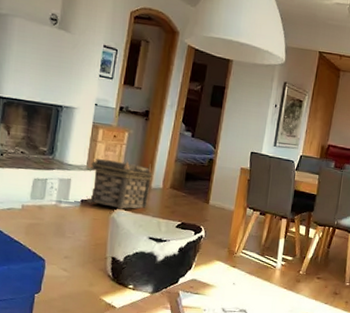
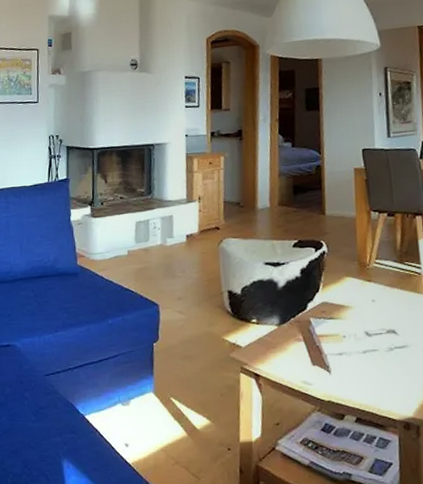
basket: present [86,158,153,209] -> none [190,184,257,238]

